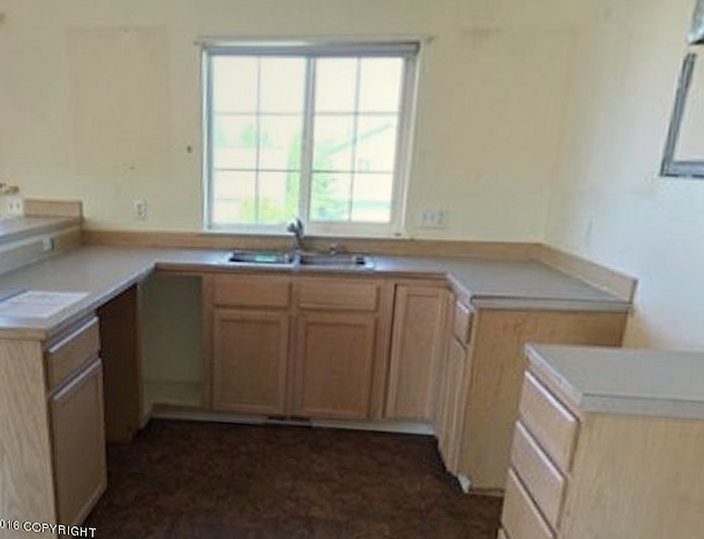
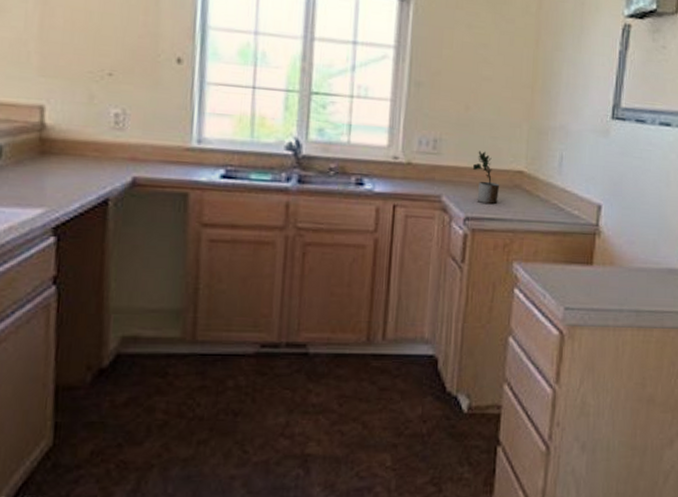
potted plant: none [482,223,512,282] -> present [472,151,499,205]

